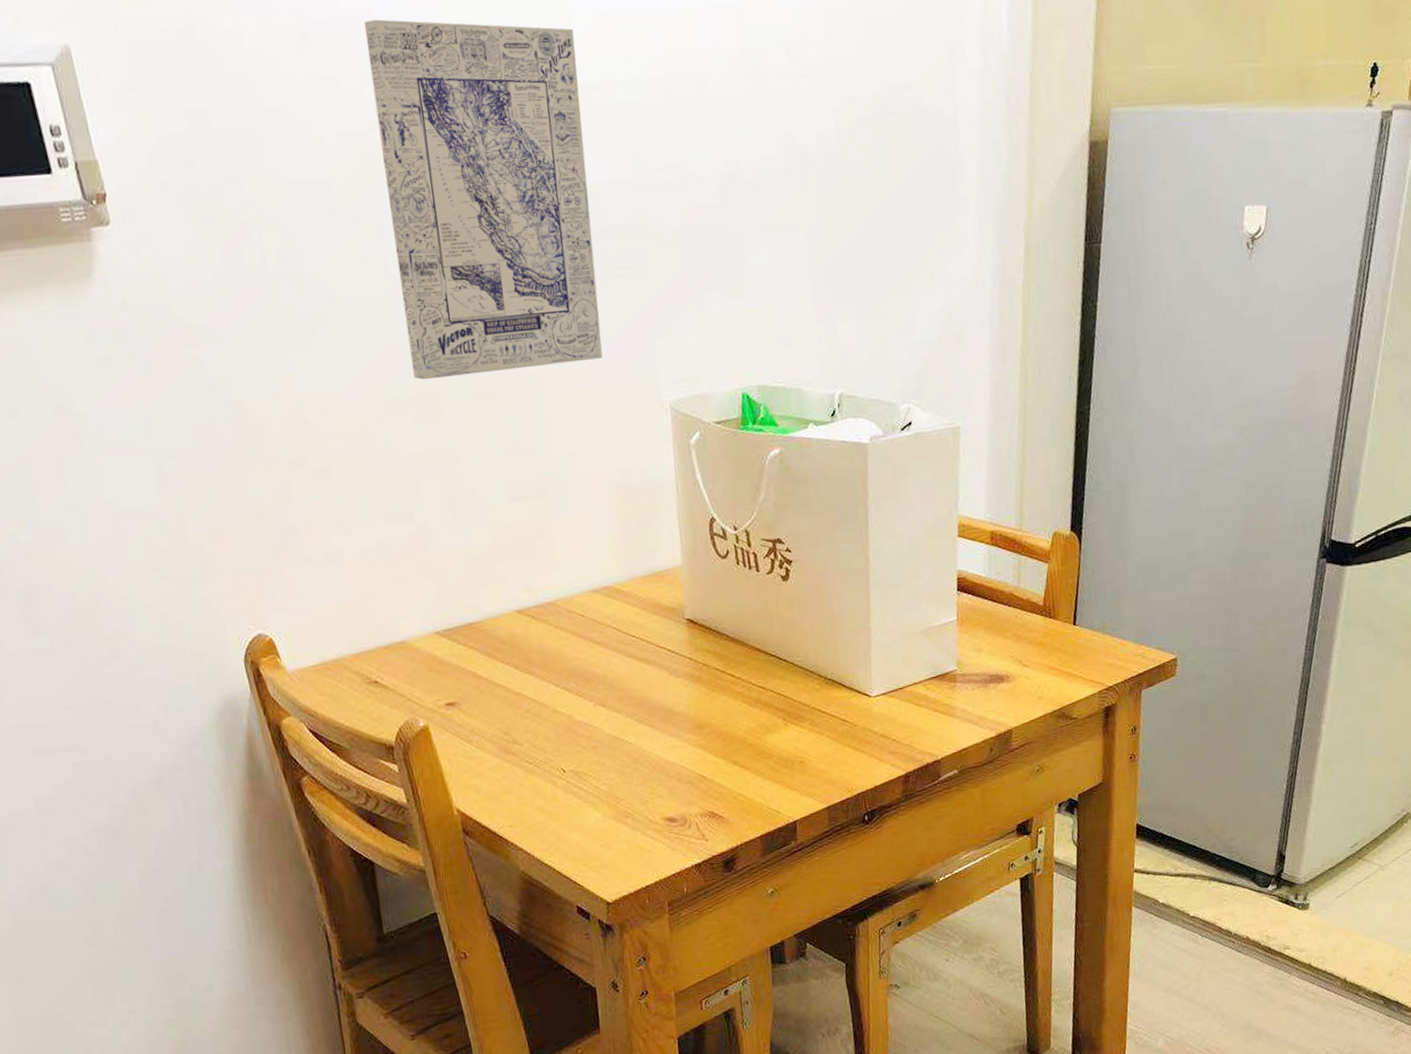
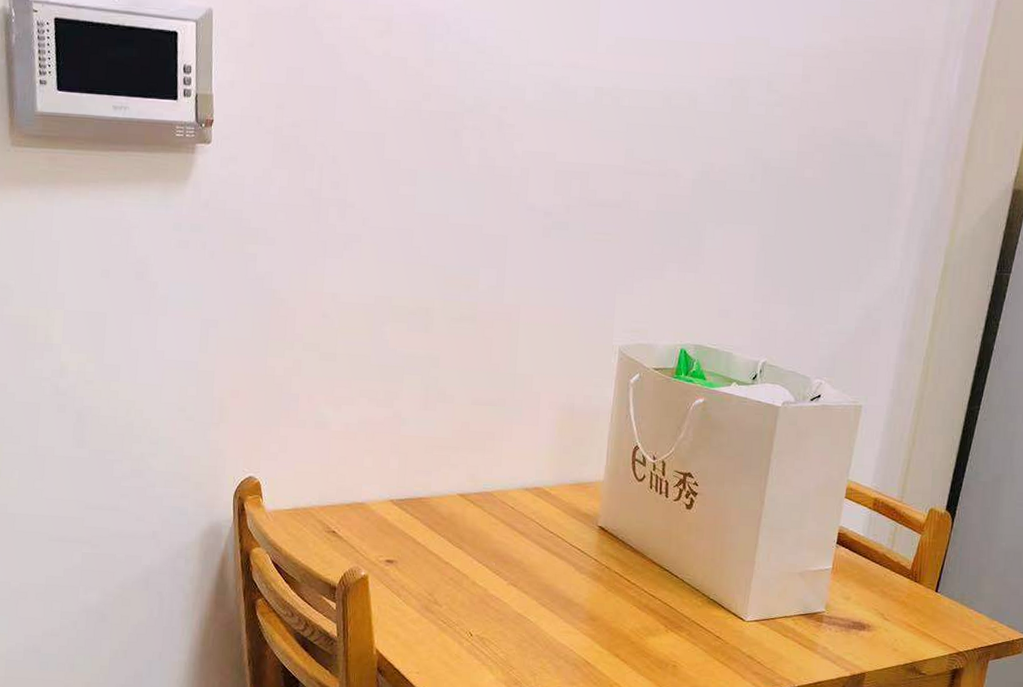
wall art: present [363,19,603,380] -> none [417,19,599,303]

